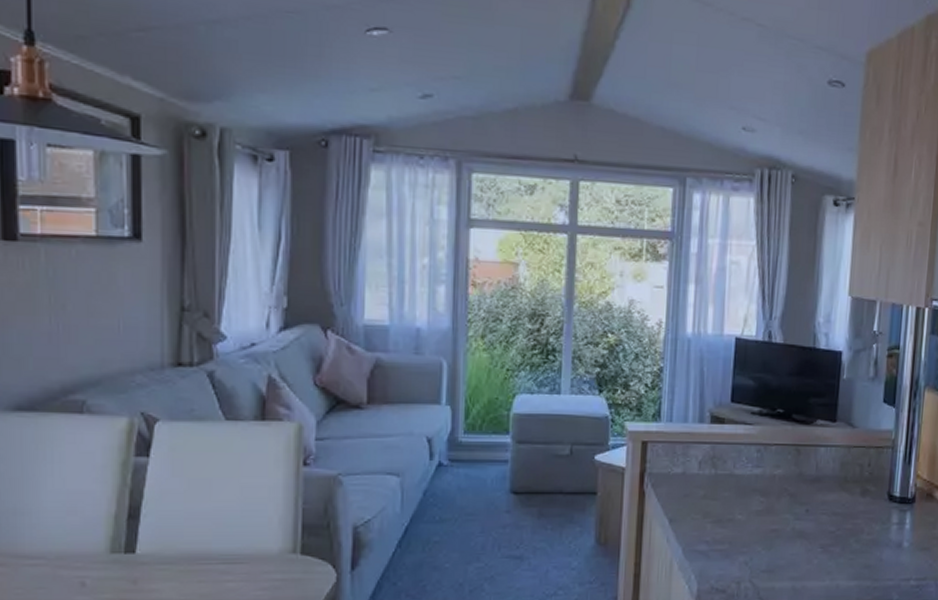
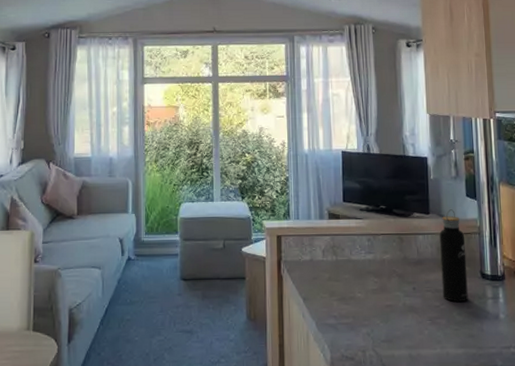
water bottle: none [840,417,876,527] -> present [439,209,469,302]

